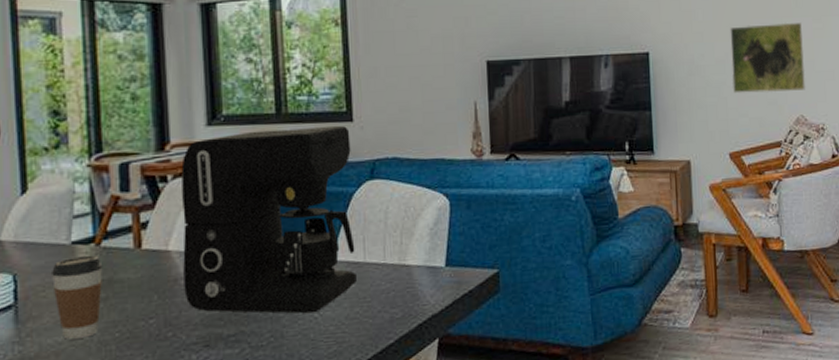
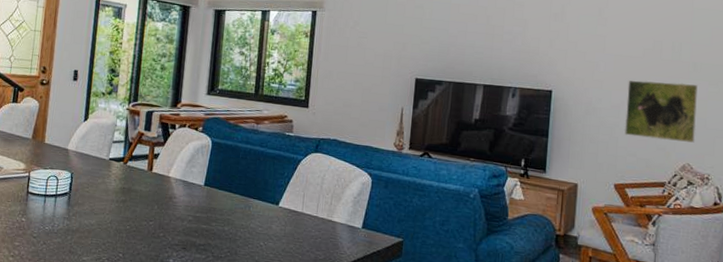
coffee cup: present [50,255,103,339] -> none [93,169,127,225]
coffee maker: present [181,125,357,314] -> none [175,103,305,242]

